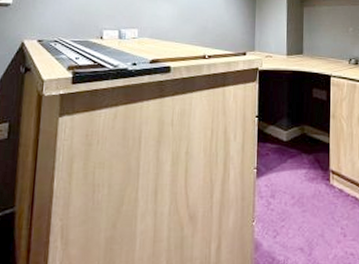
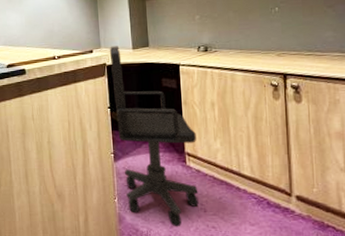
office chair: none [263,50,342,255] -> present [109,46,199,227]

